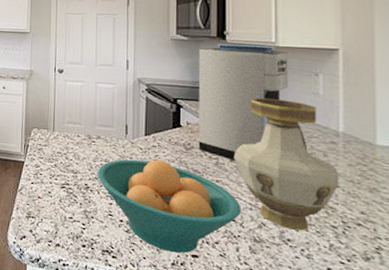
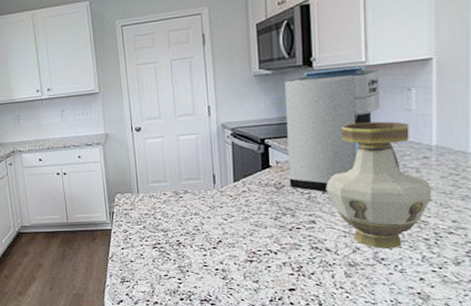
fruit bowl: present [97,159,241,254] -> none [187,204,335,291]

